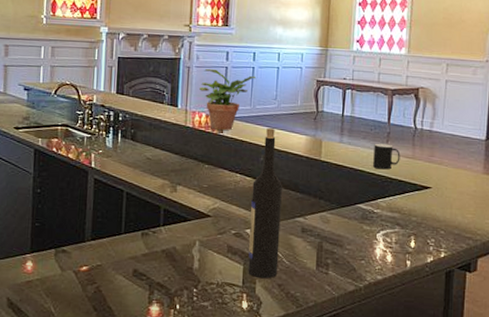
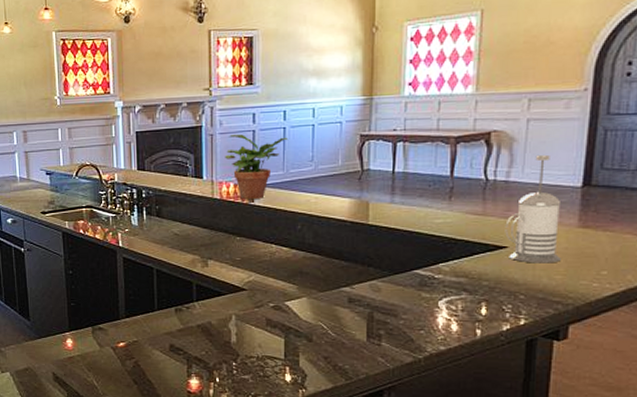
wine bottle: present [248,128,282,279] -> none [290,193,324,352]
cup: present [373,143,401,170] -> none [433,200,467,230]
french press: none [429,110,471,204] -> present [505,154,562,263]

